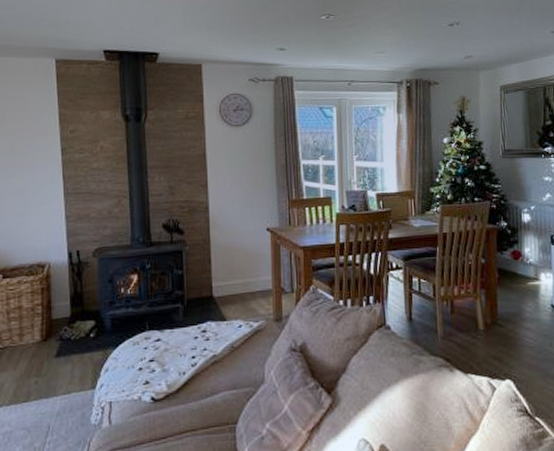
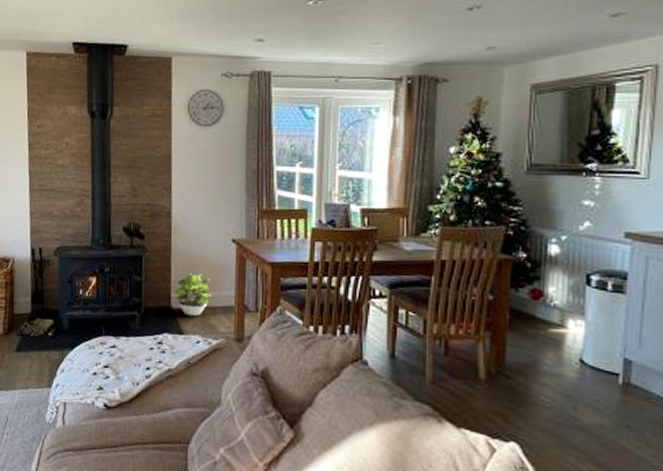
potted plant: none [215,261,252,303] -> present [174,272,213,317]

